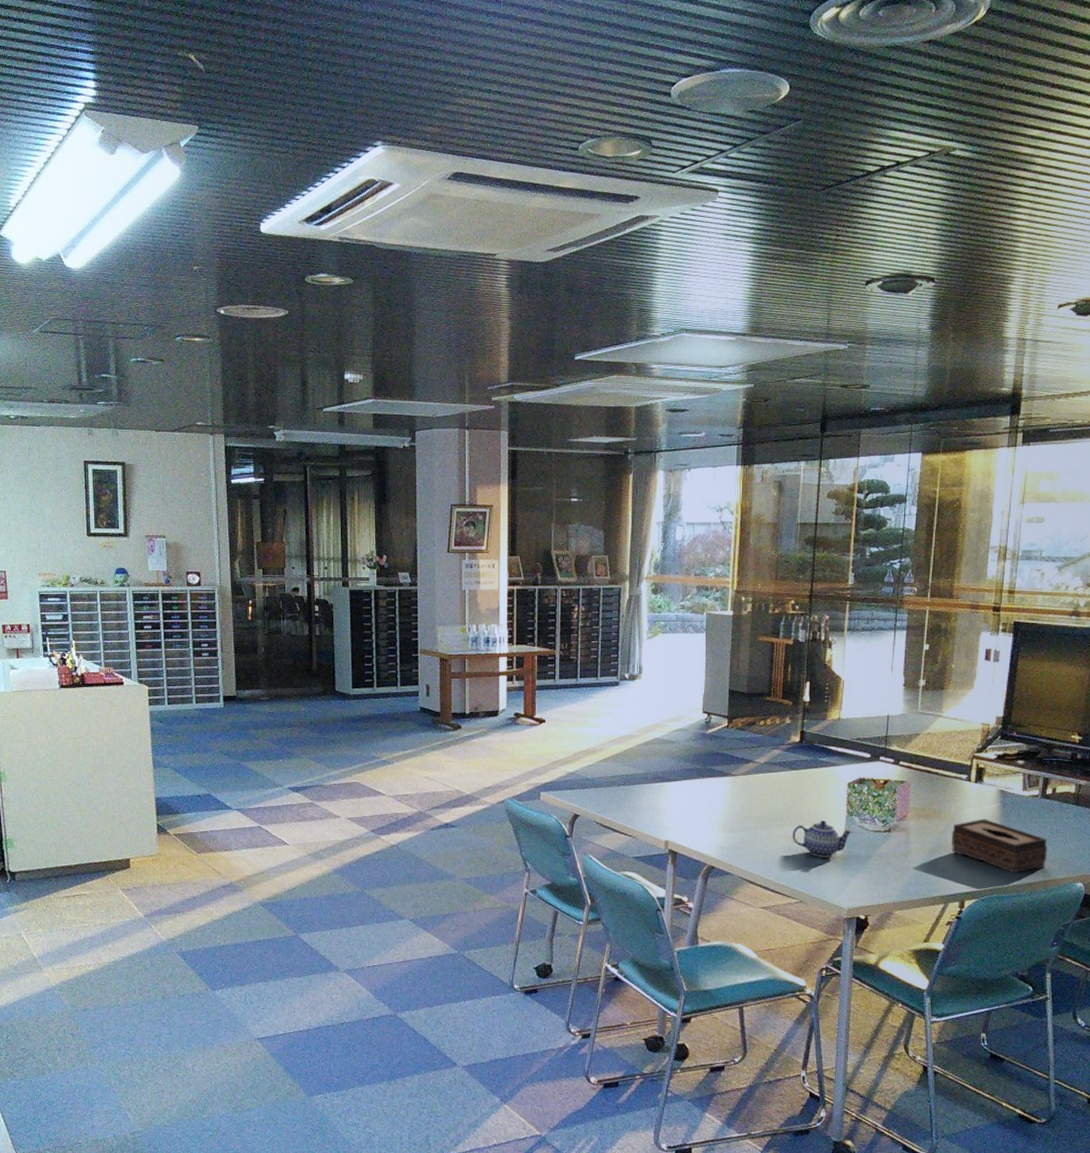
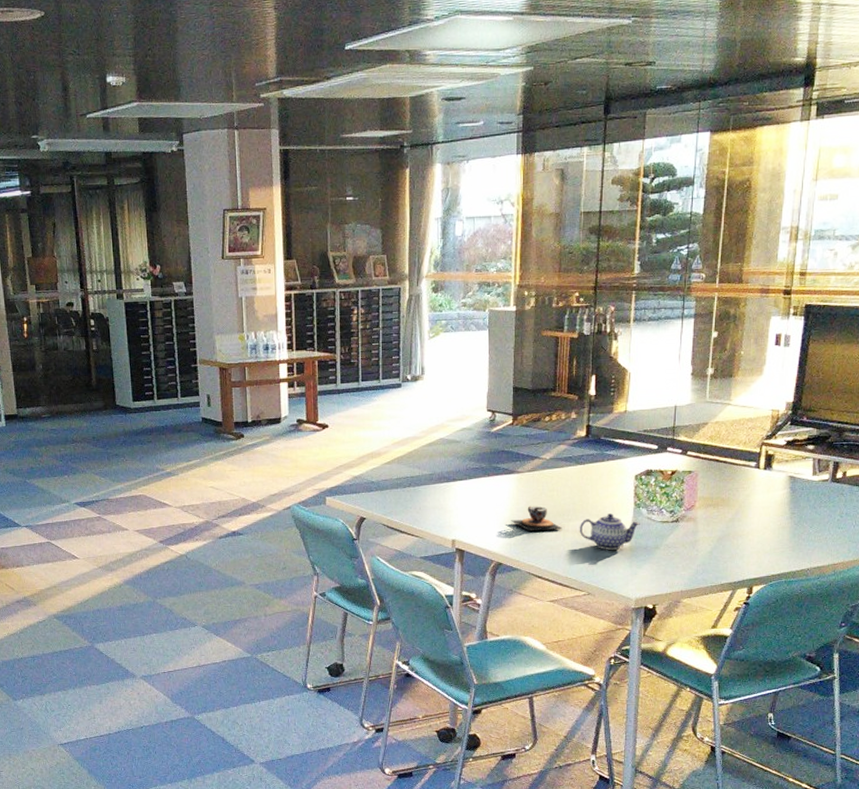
teacup: none [724,809,775,835] -> present [511,505,562,531]
tissue box: present [951,819,1047,872] -> none [739,505,837,557]

